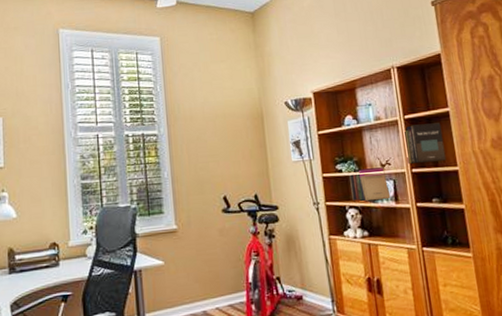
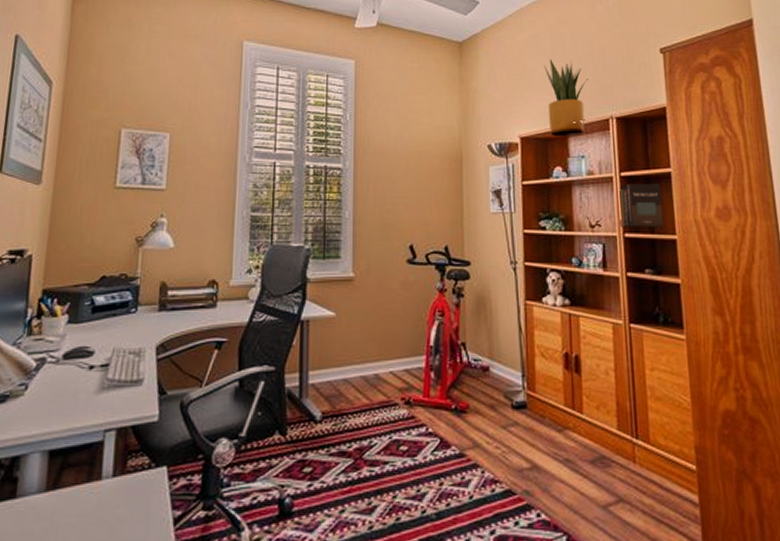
planter: none [329,19,370,89] -> present [544,58,587,137]
books: present [349,167,391,202] -> none [554,228,599,266]

